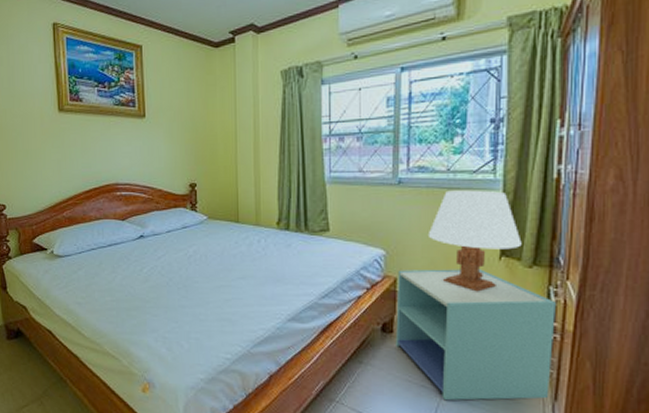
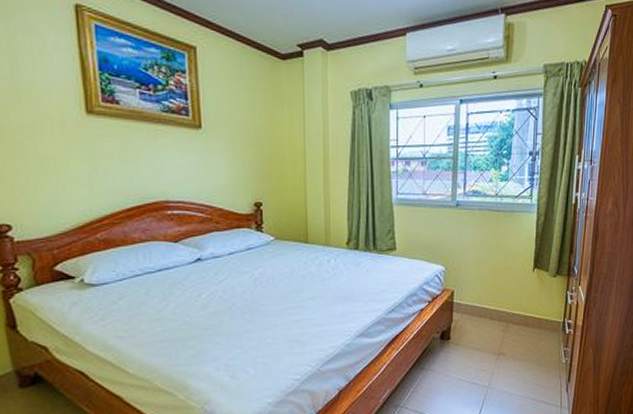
nightstand: present [396,269,556,401] -> none [452,280,571,393]
table lamp: present [427,190,522,292] -> none [479,212,549,299]

